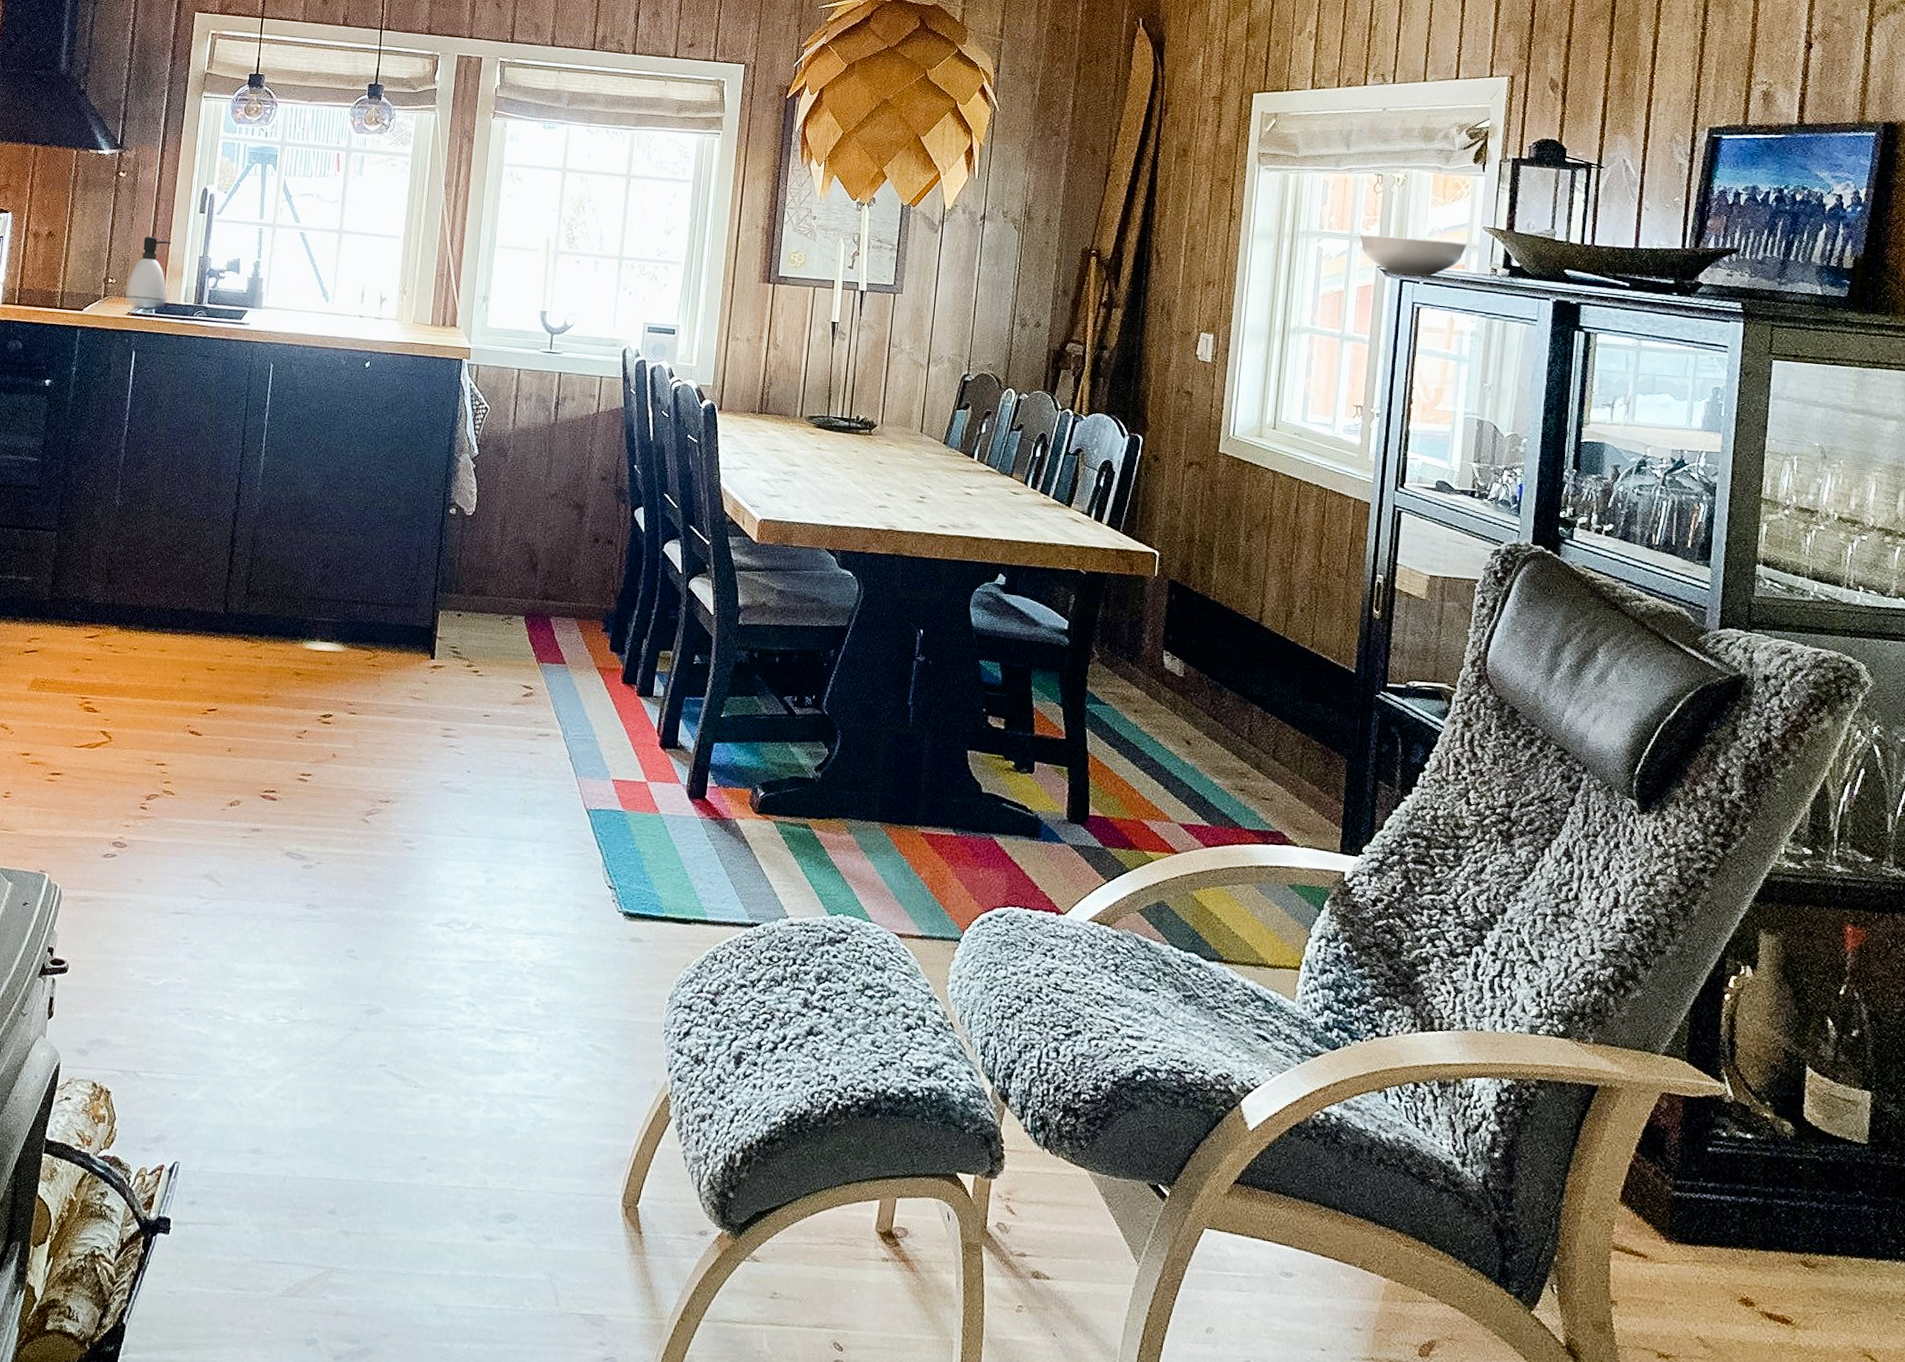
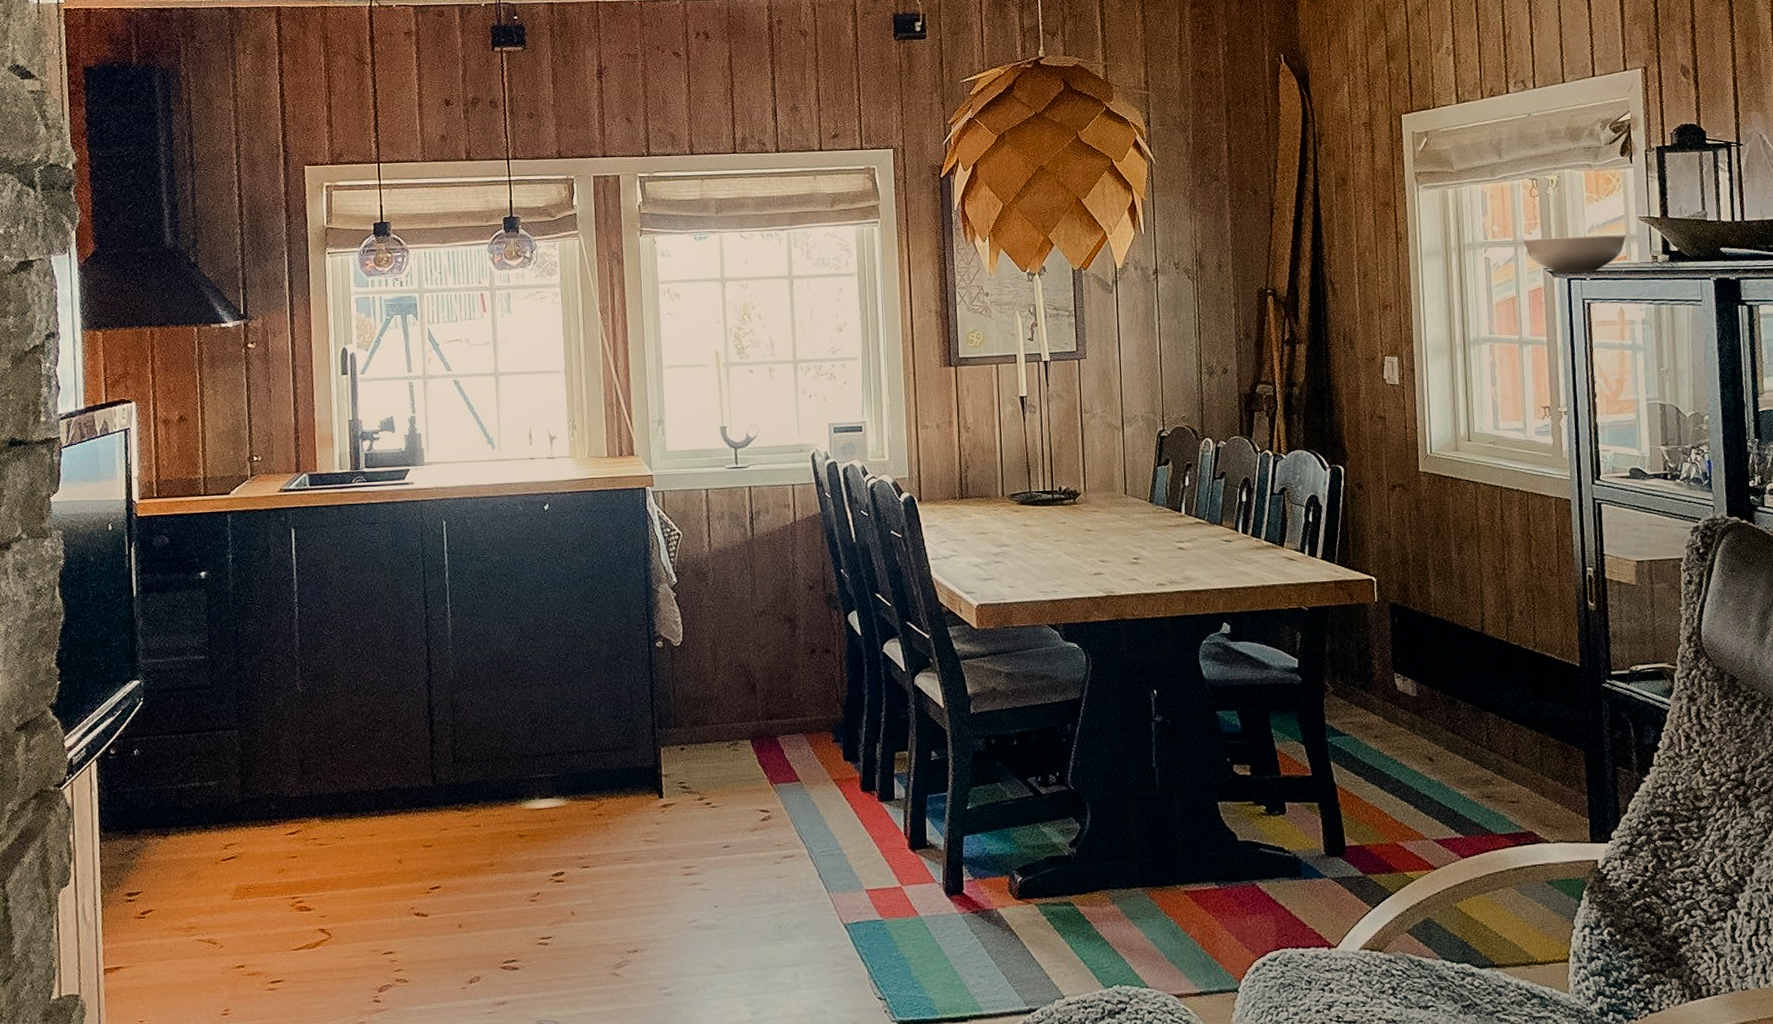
soap dispenser: present [125,236,172,310] -> none [274,406,320,484]

